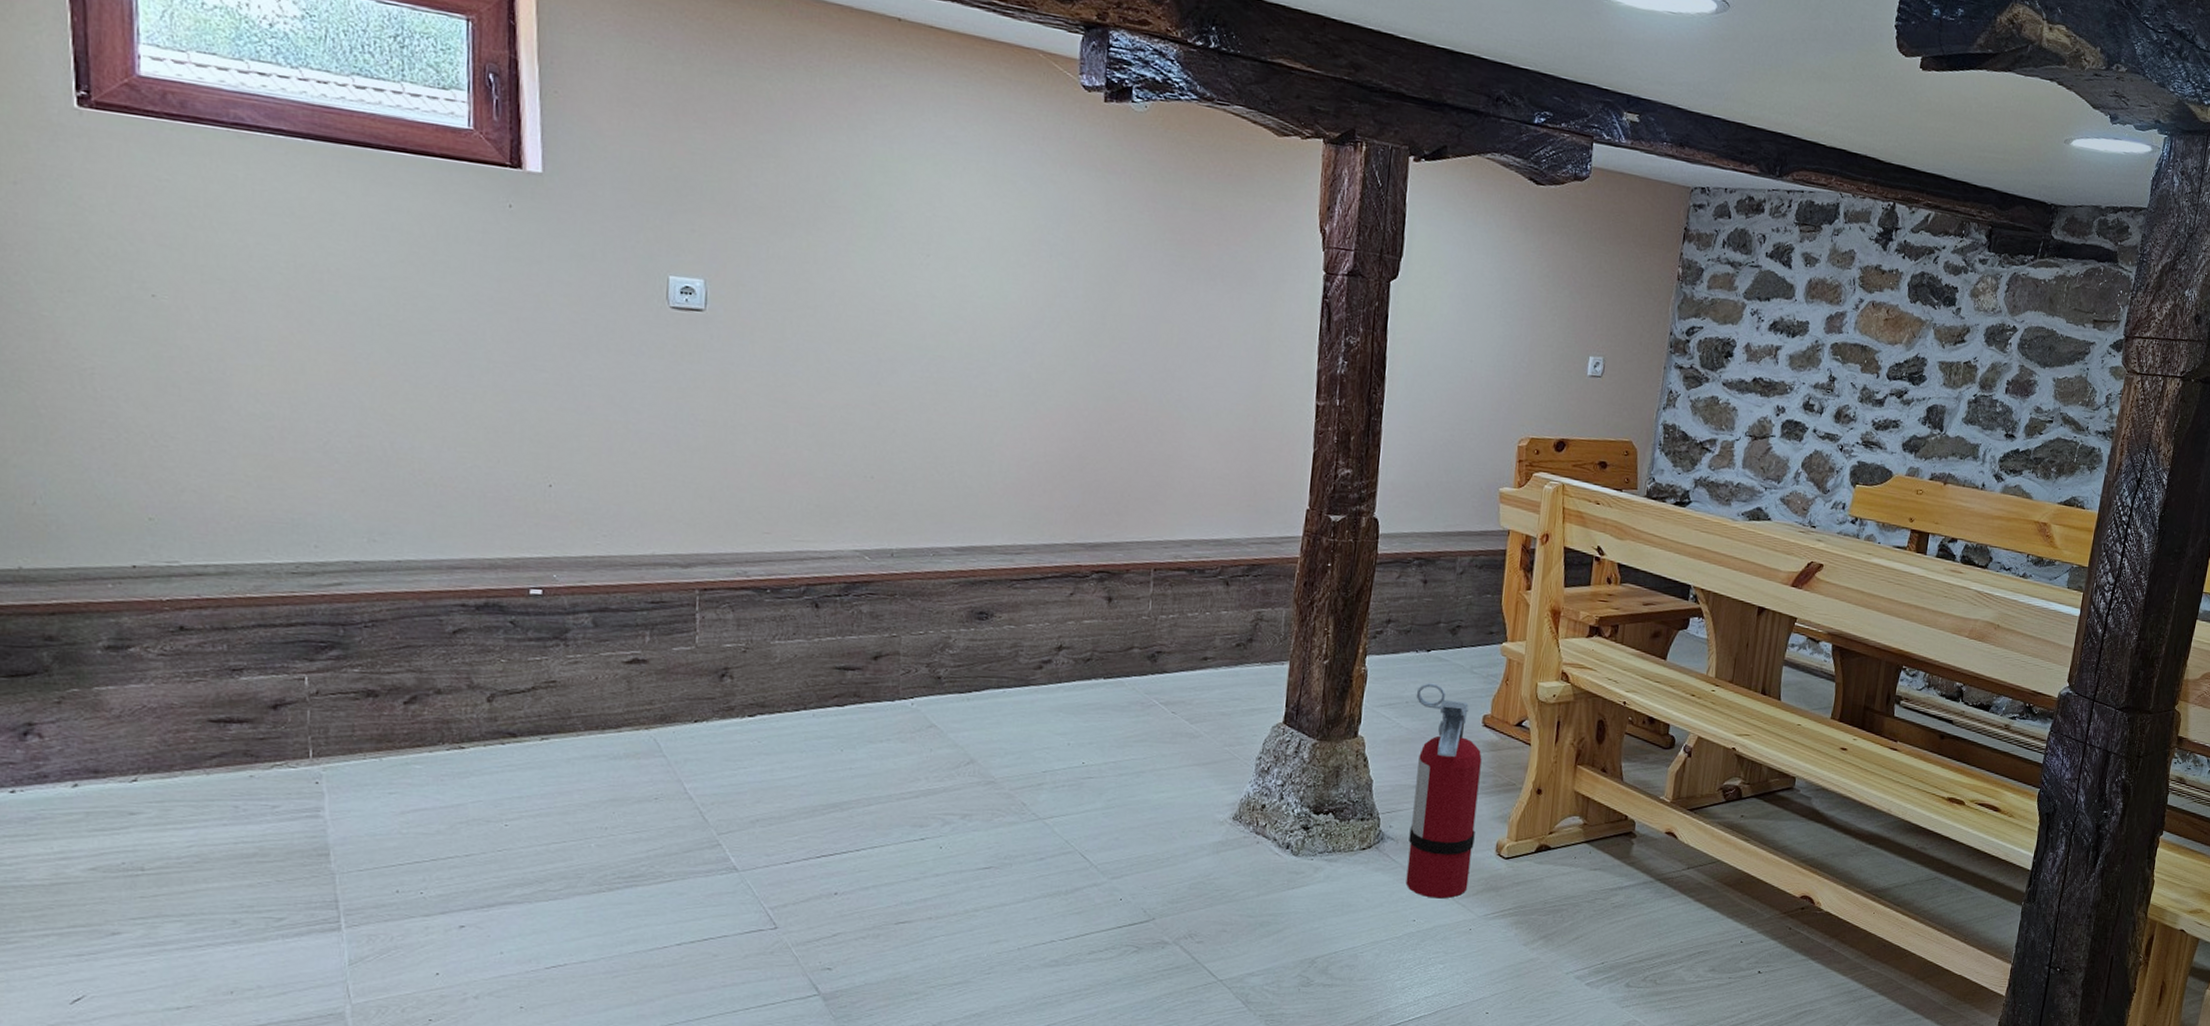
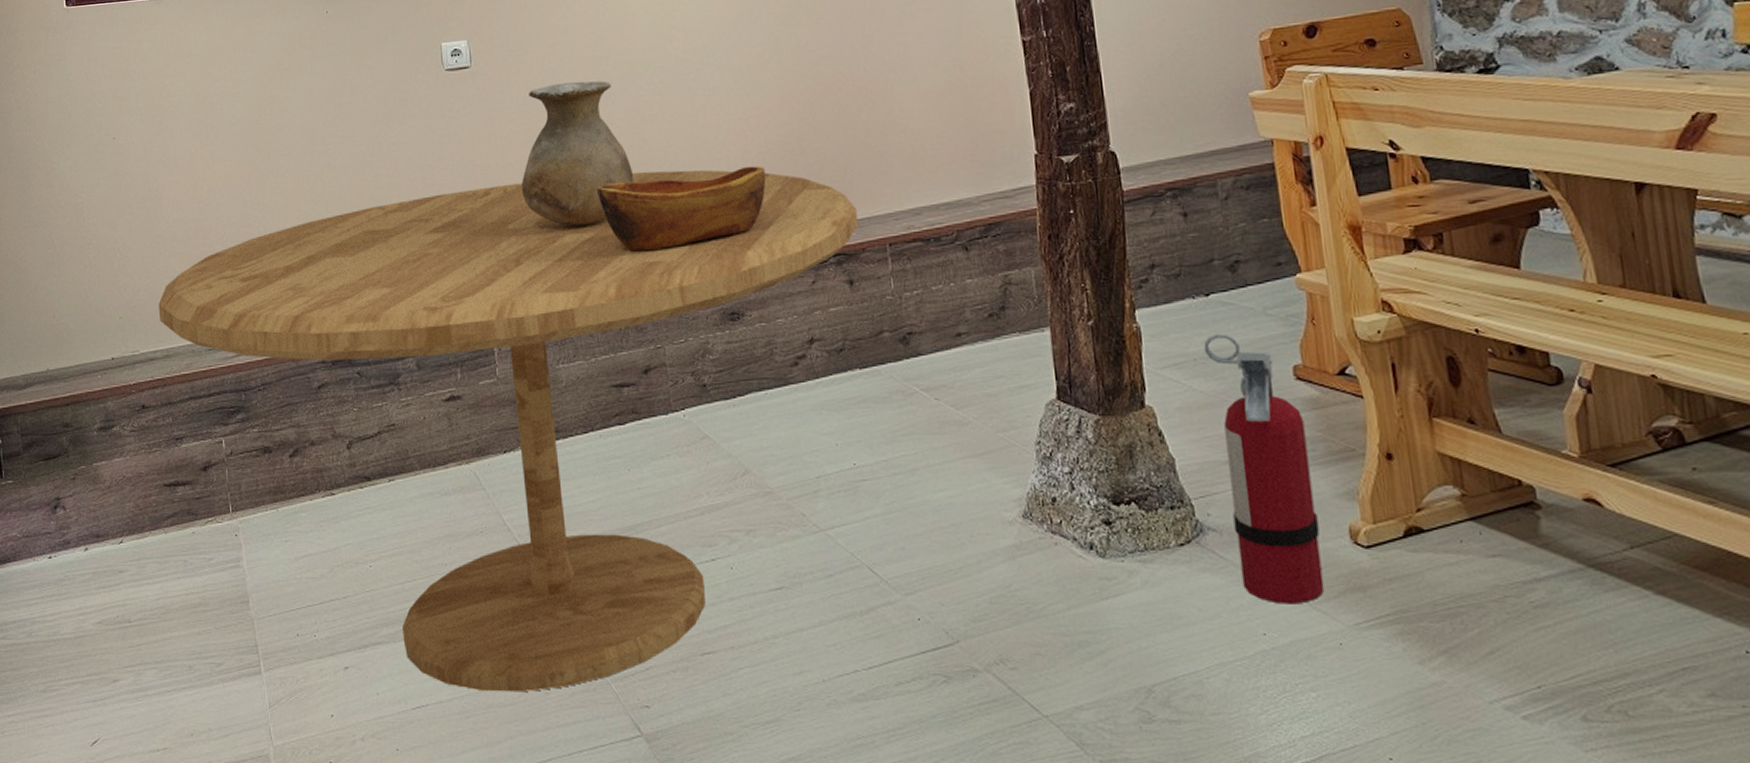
dining table: none [214,442,1128,954] -> present [158,170,859,693]
vase: none [752,349,892,505] -> present [521,81,634,227]
wooden bowl: none [845,465,1039,541] -> present [596,165,766,253]

